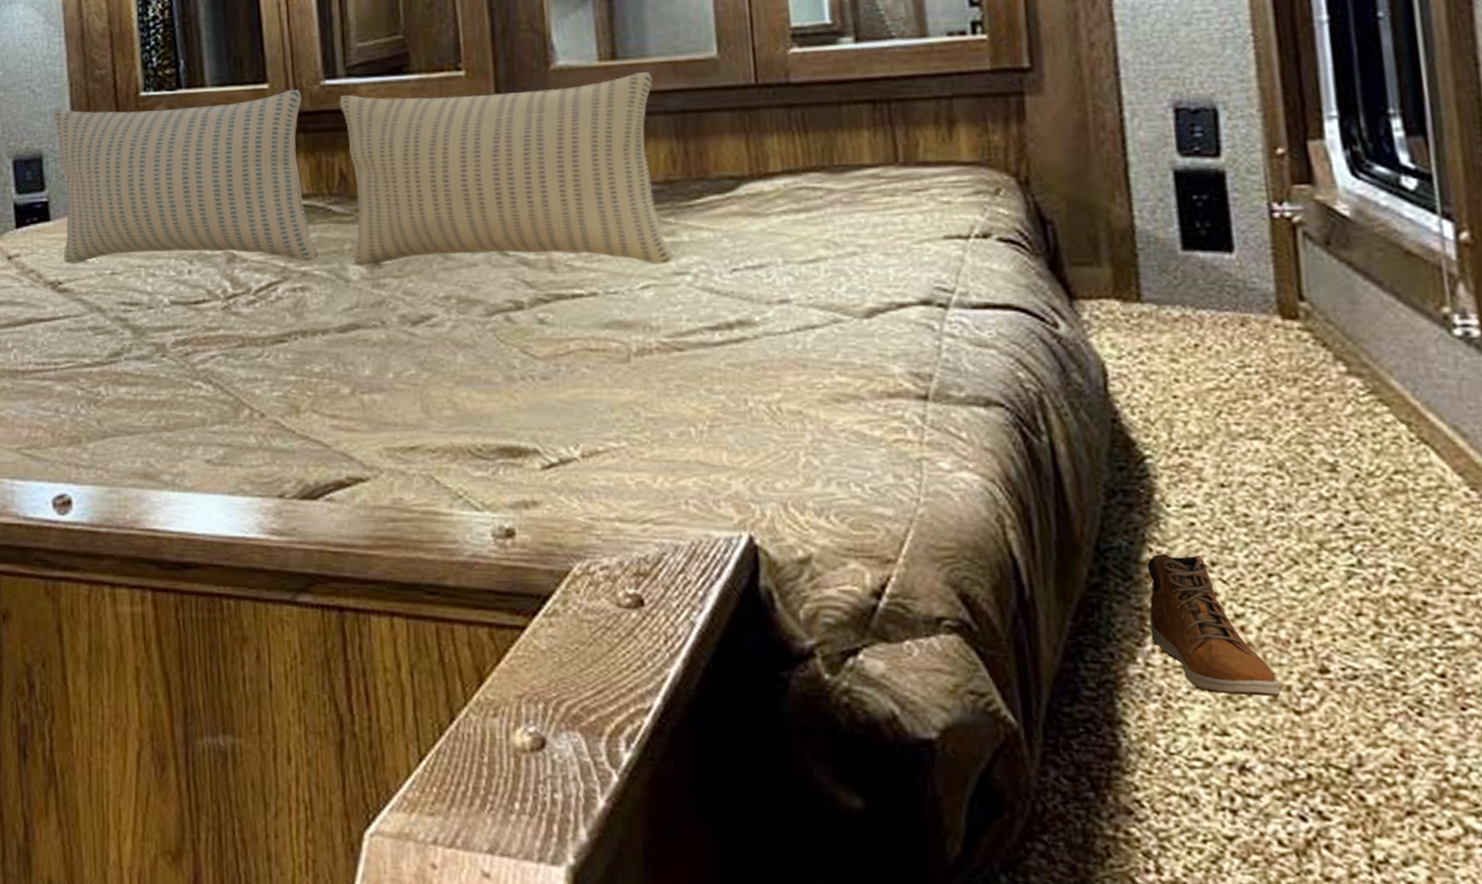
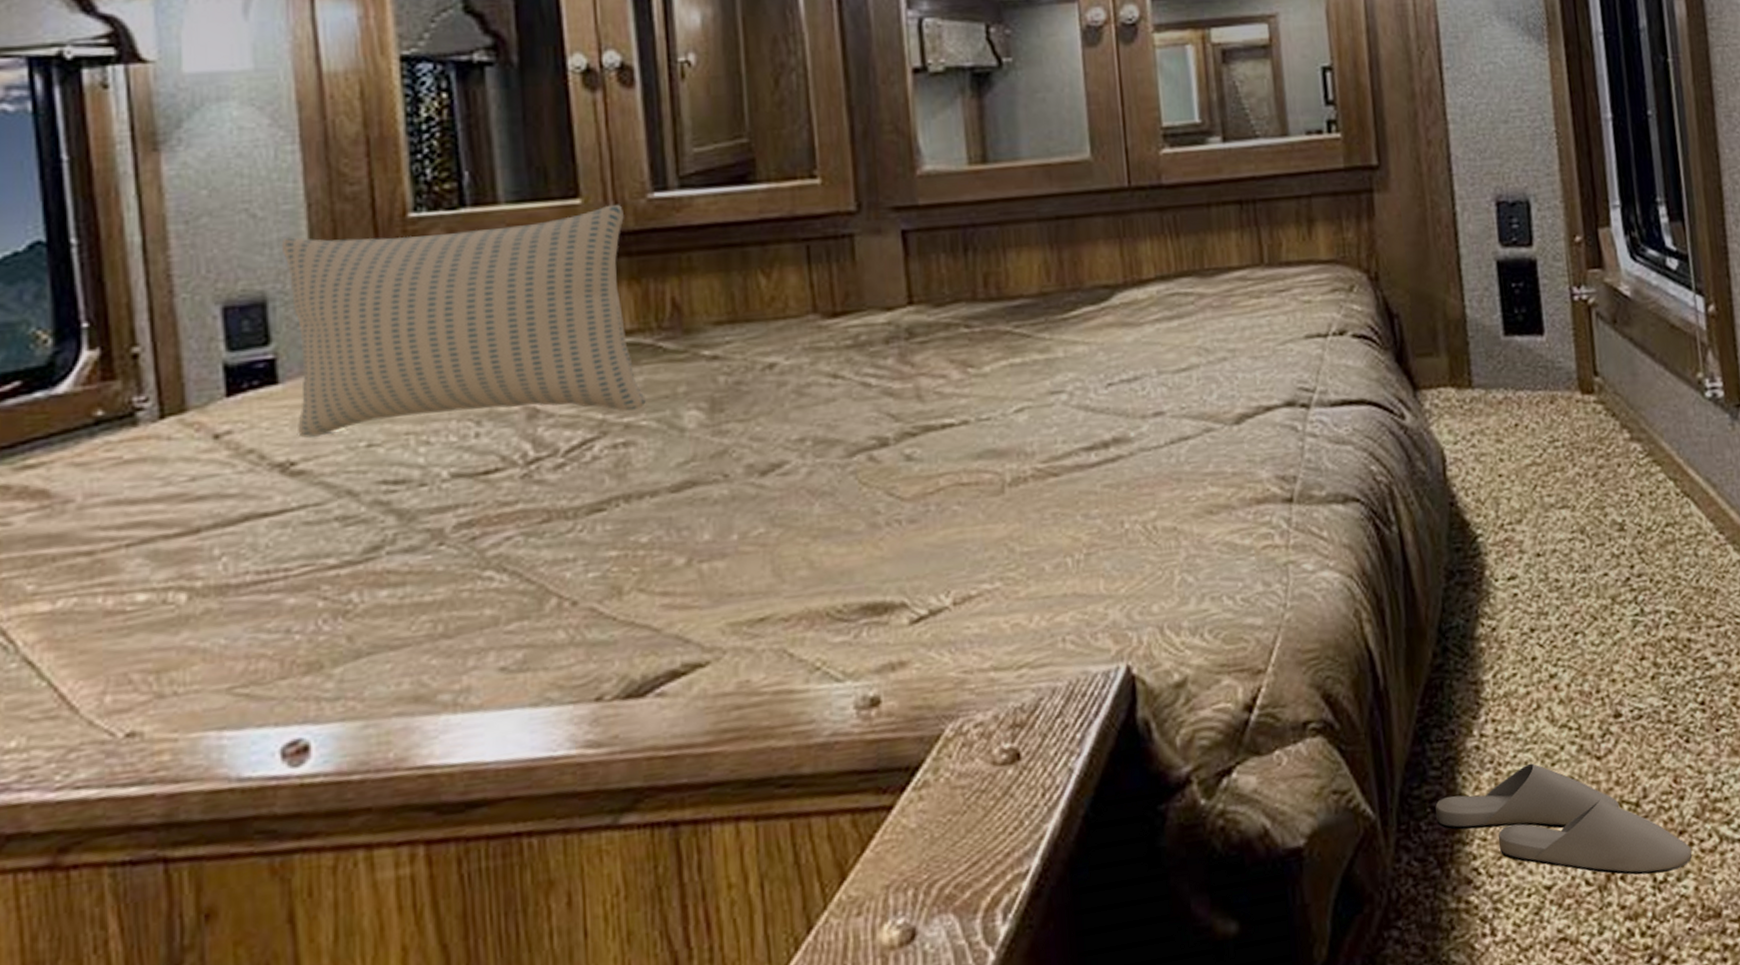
pillow: present [339,72,674,267] -> none [671,176,1049,413]
slippers: none [1089,703,1425,853] -> present [1435,763,1692,875]
boot: present [1147,554,1281,697] -> none [1480,623,1586,754]

